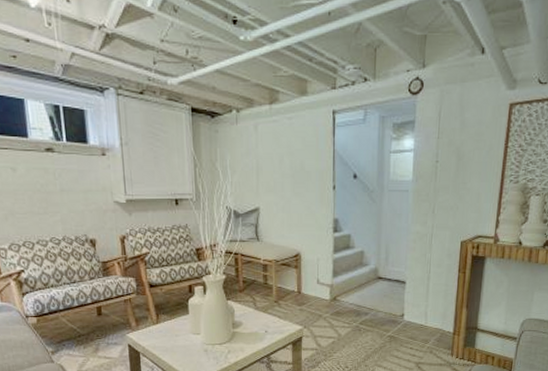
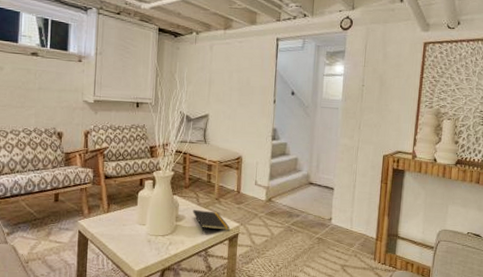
notepad: none [250,315,292,339] -> present [192,210,230,234]

